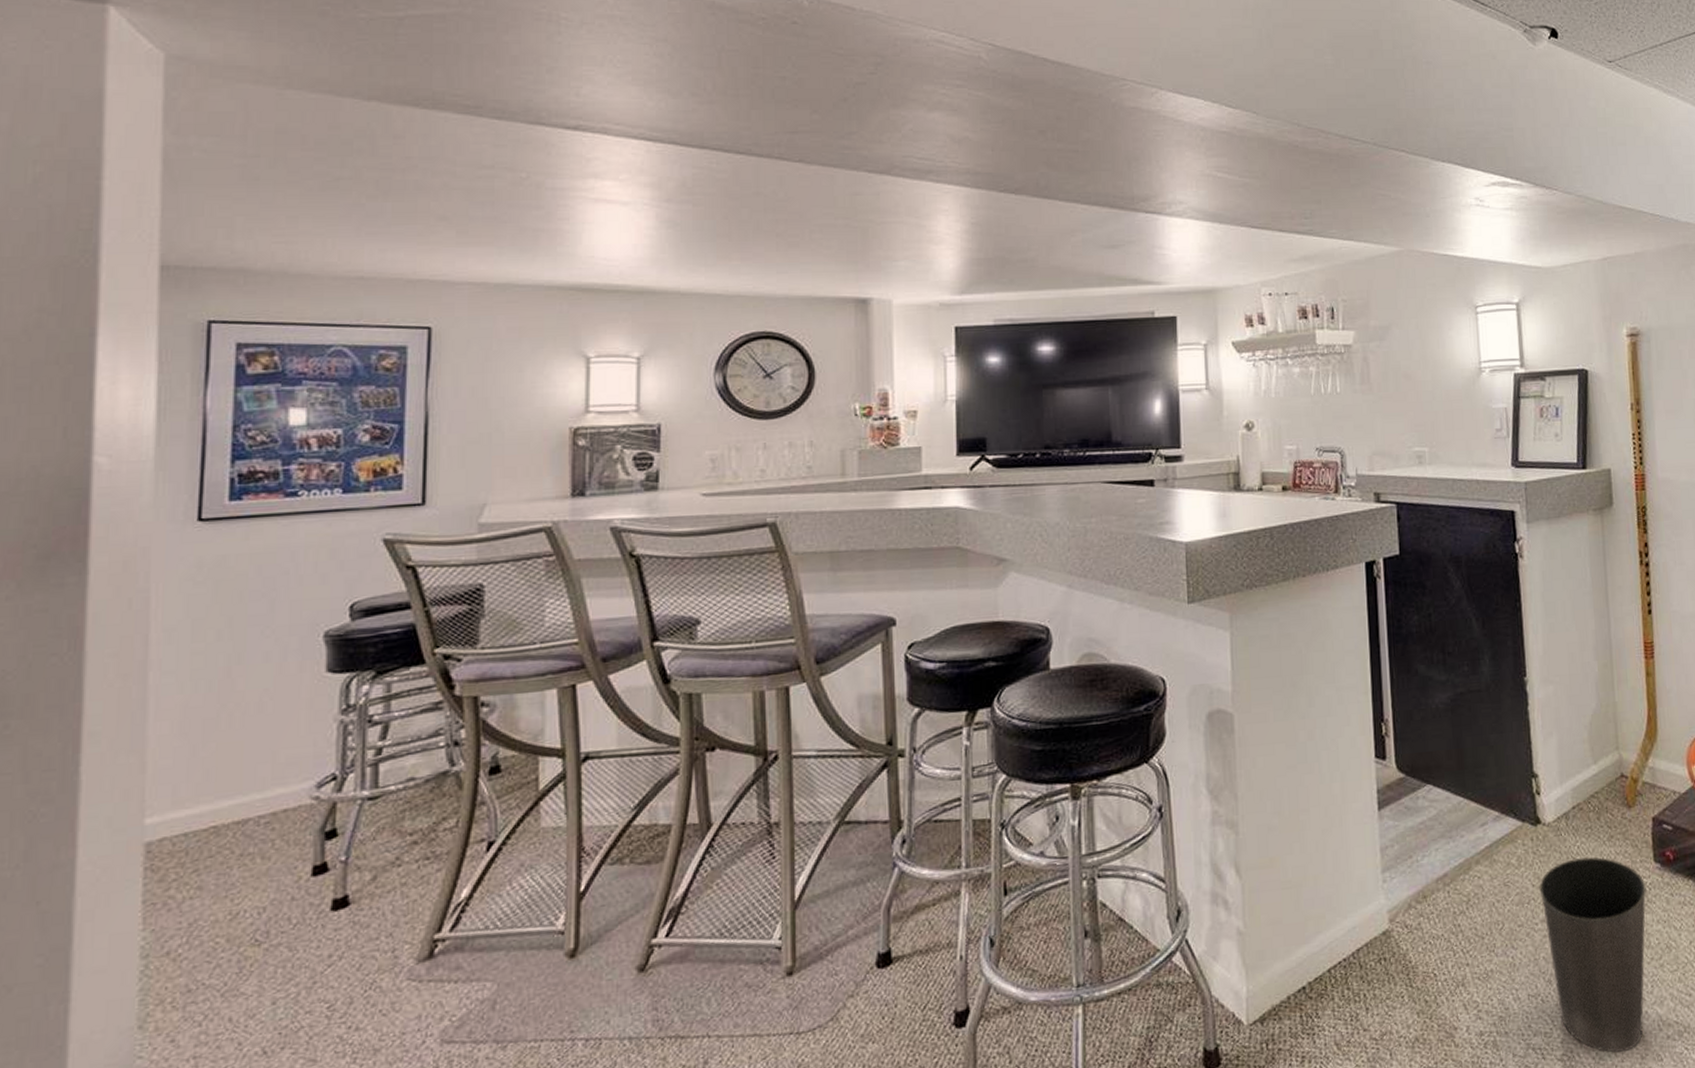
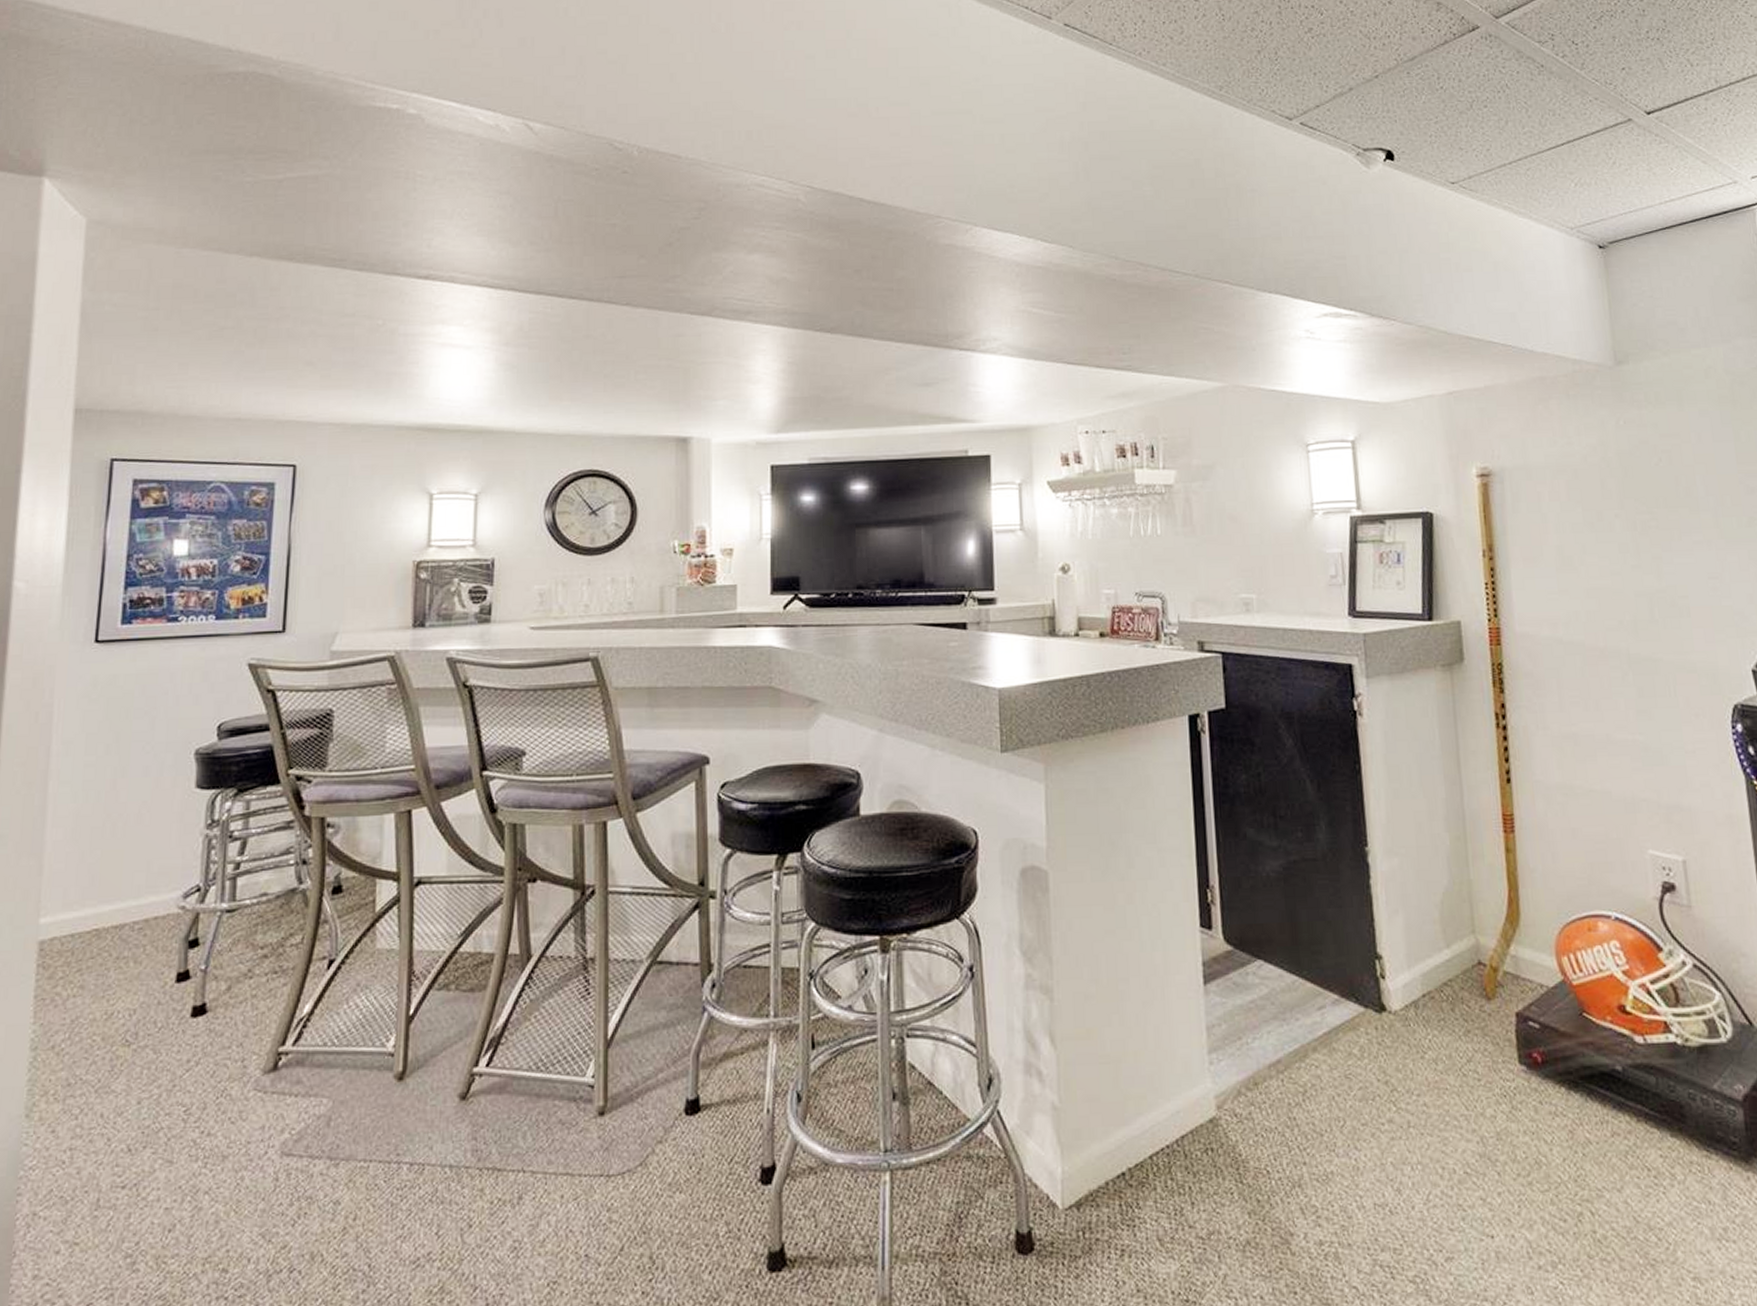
waste basket: present [1539,856,1647,1053] -> none [1385,1051,1511,1279]

